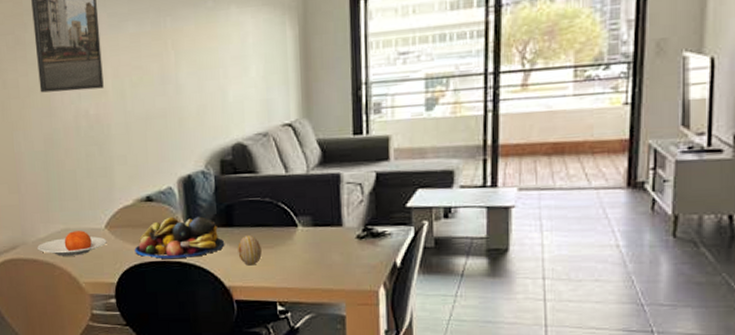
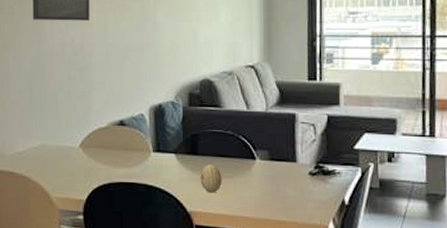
plate: present [37,230,107,256] -> none [14,148,80,171]
fruit bowl: present [134,216,225,259] -> none [105,141,189,181]

